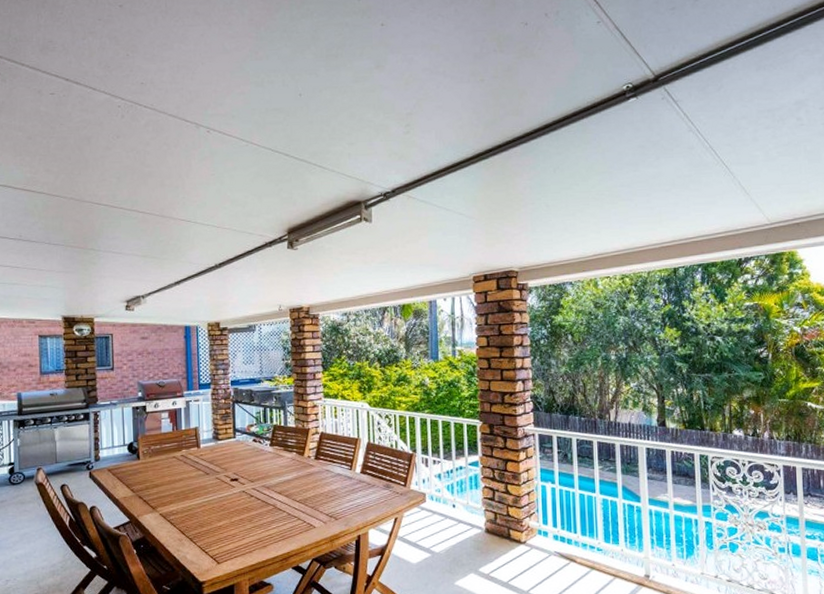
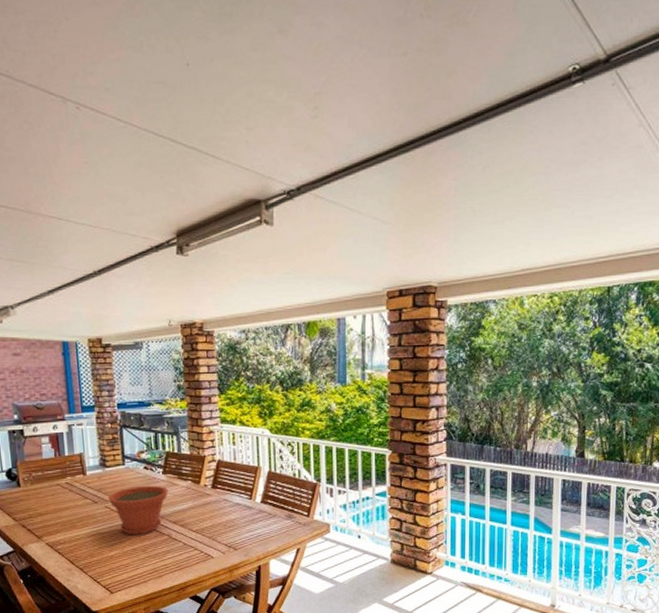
plant pot: none [219,457,275,506] -> present [108,485,168,535]

